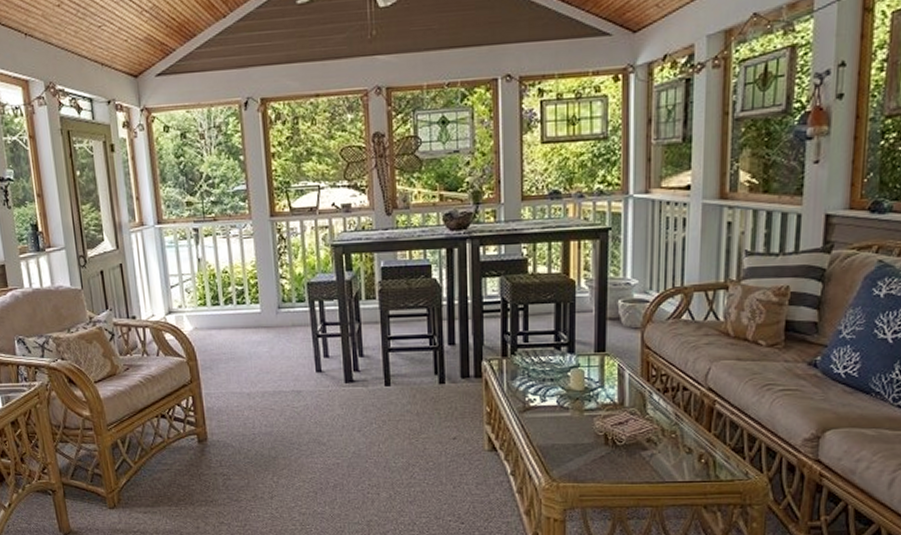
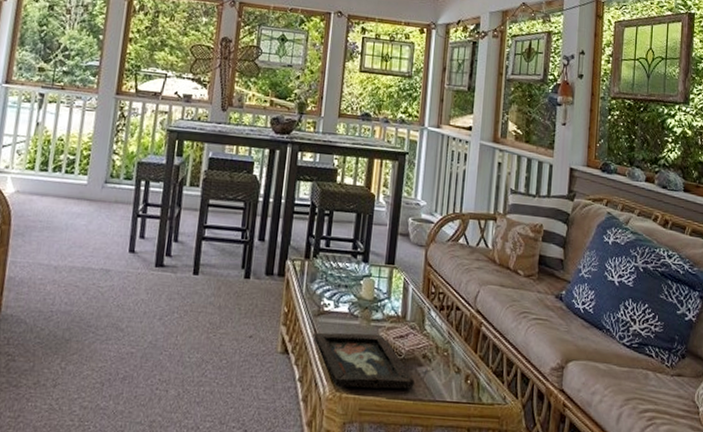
decorative tray: none [522,423,639,477] -> present [313,332,415,389]

